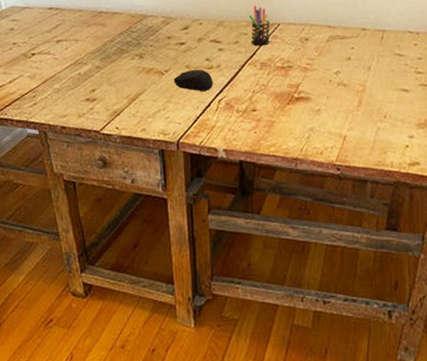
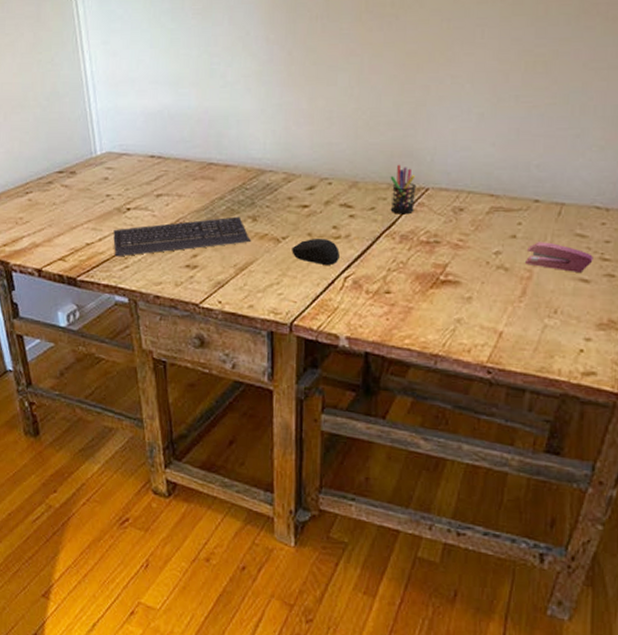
keyboard: none [22,55,140,96] -> present [113,216,252,257]
stapler: none [358,61,410,84] -> present [524,242,593,272]

